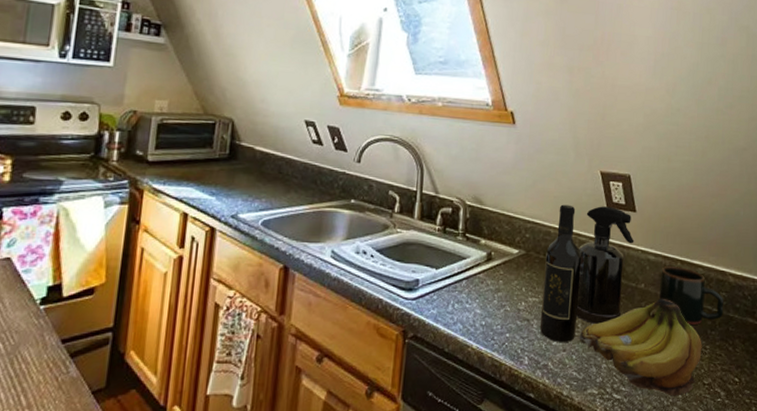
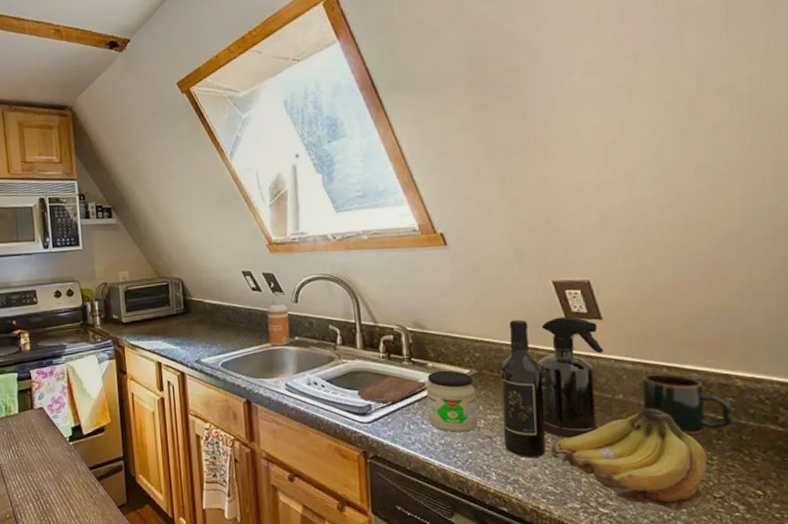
soap dispenser: none [321,148,349,207] -> present [267,291,291,346]
cutting board: none [407,249,475,279] -> present [357,375,425,403]
jar: none [472,248,521,314] -> present [425,370,478,432]

